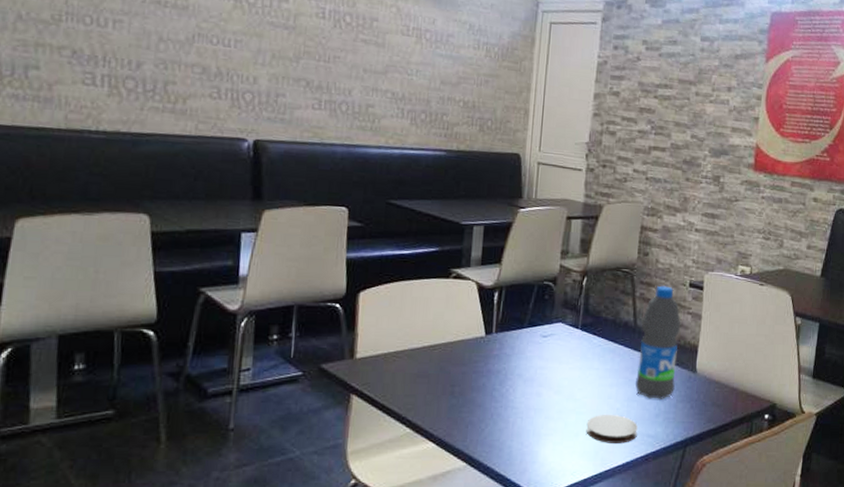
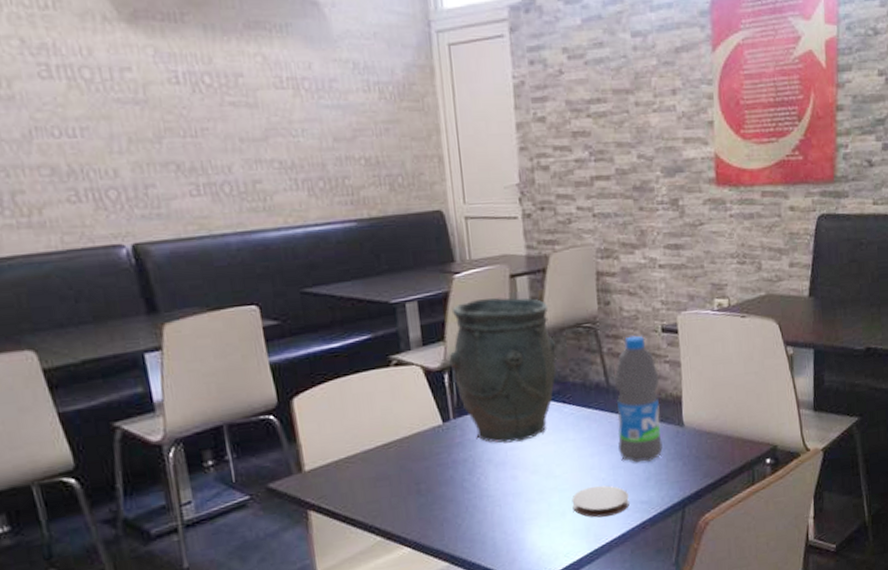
vase: none [501,233,597,363] -> present [449,297,557,443]

